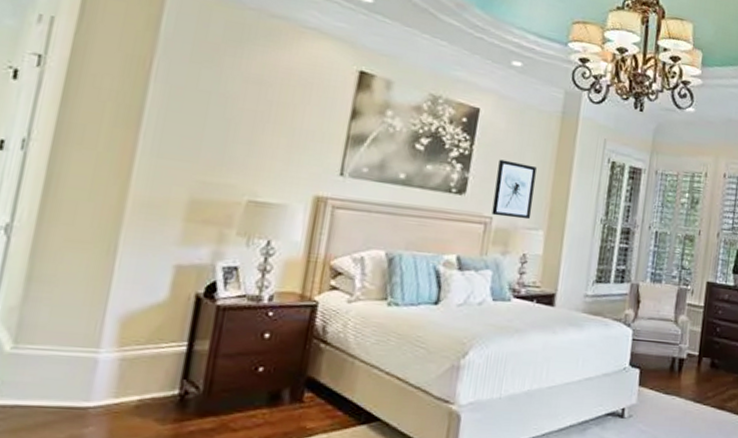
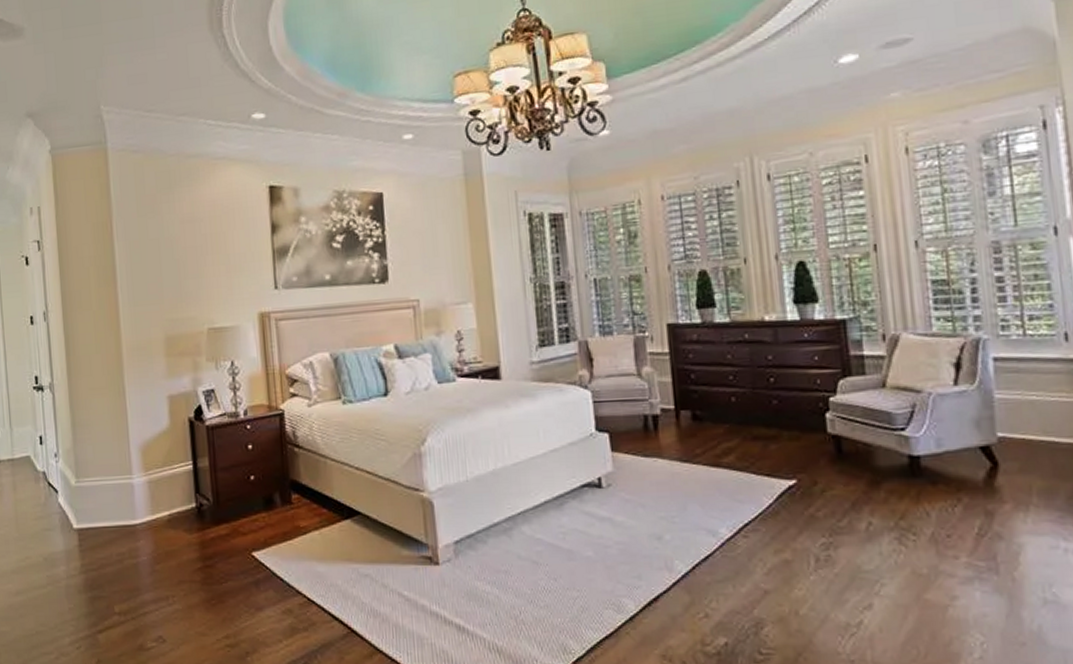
wall art: present [491,159,537,220] -> none [413,237,457,298]

